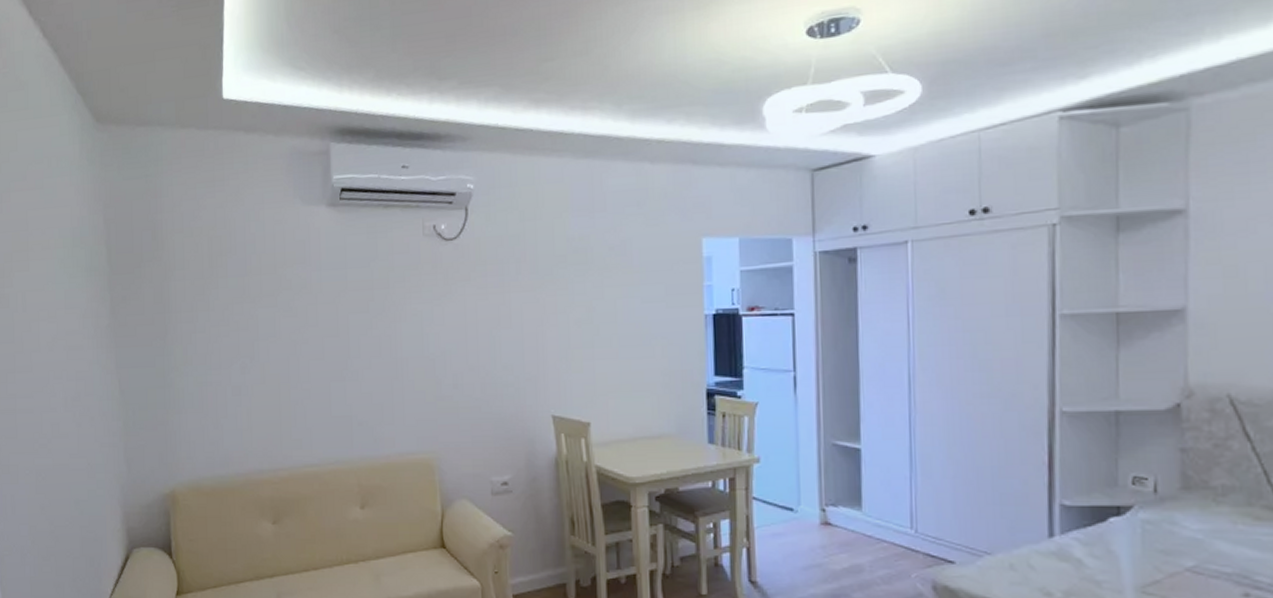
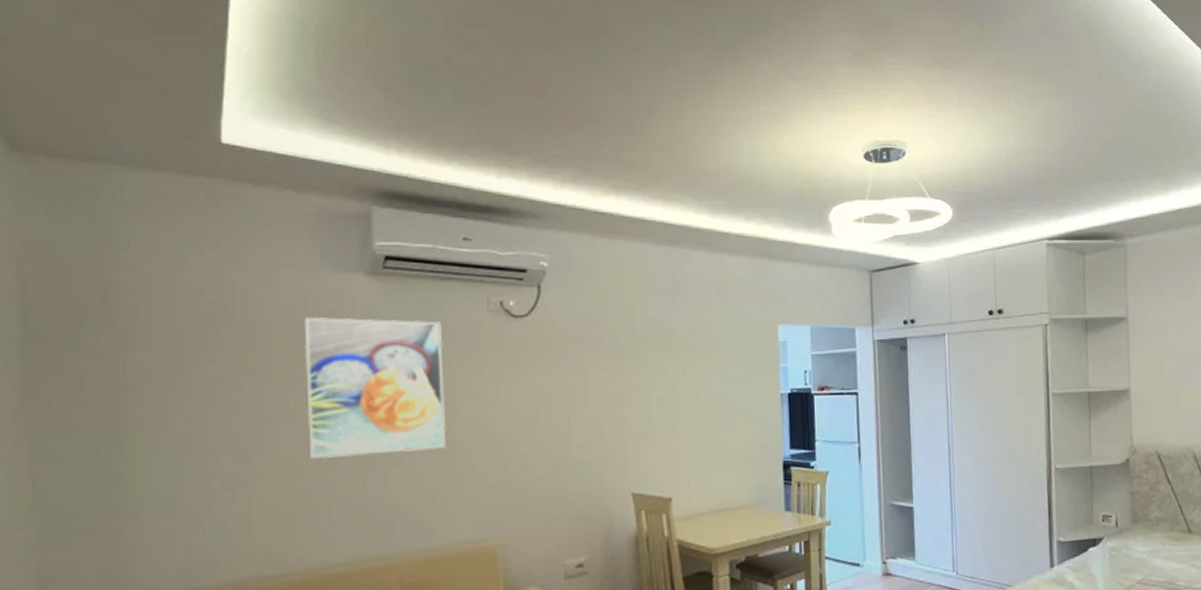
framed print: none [283,246,392,372] -> present [303,316,447,459]

